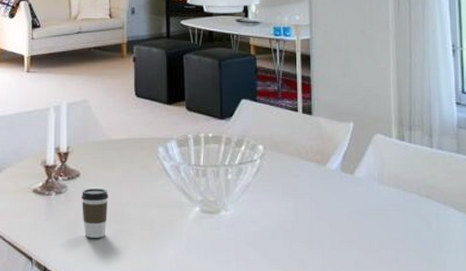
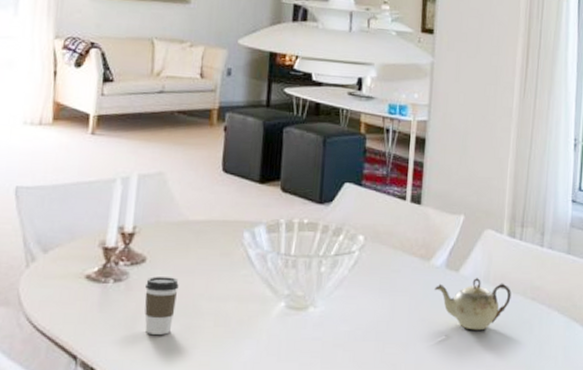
teapot: none [332,179,406,228] -> present [434,278,511,331]

